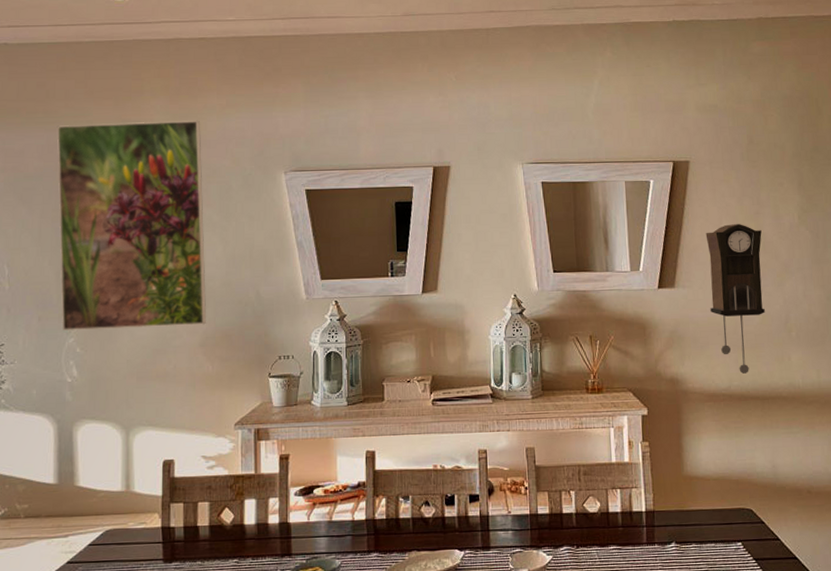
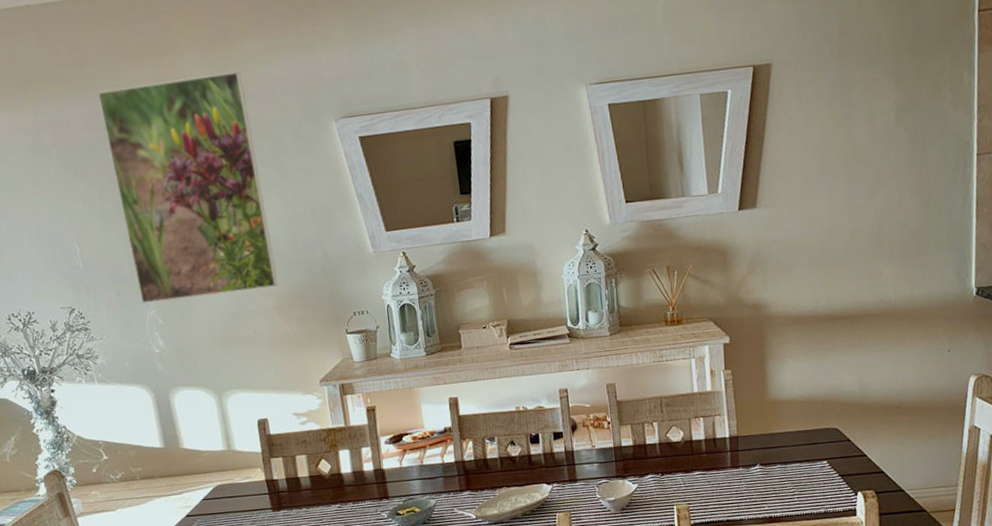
pendulum clock: present [705,224,765,374] -> none [790,131,855,294]

